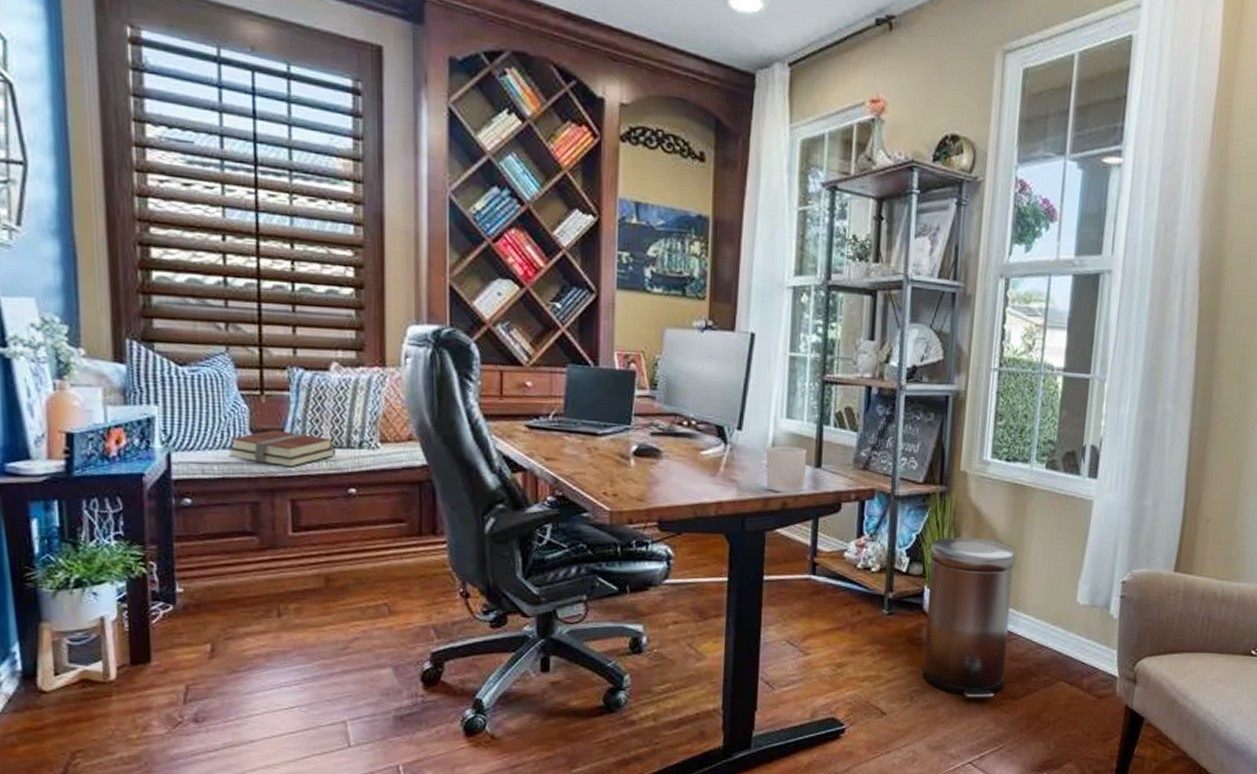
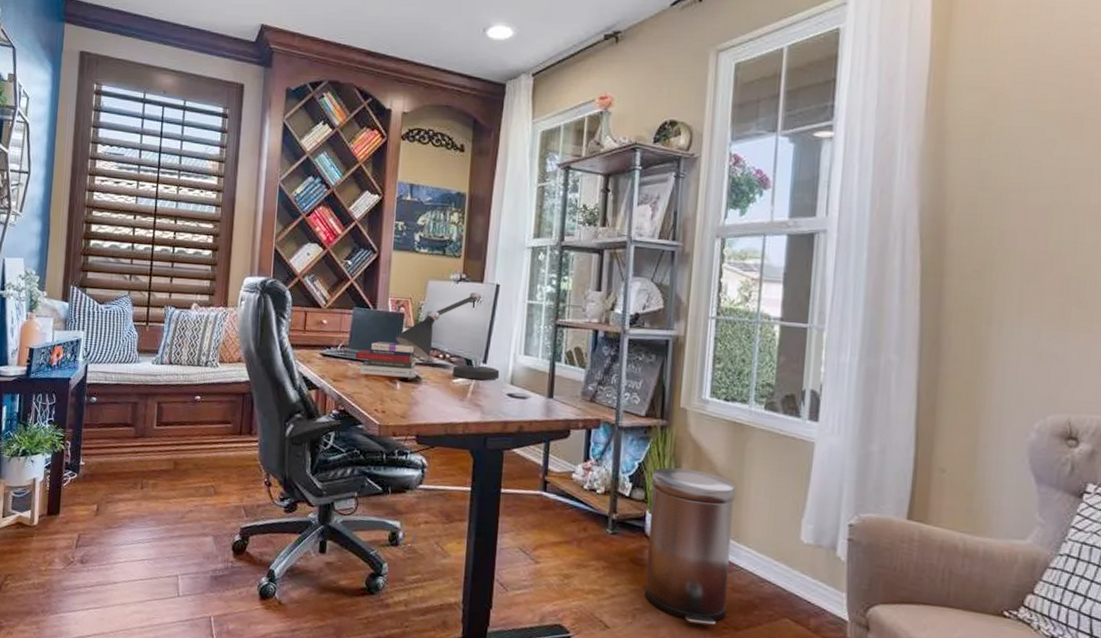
books: present [228,430,335,468] -> none [122,350,189,379]
books: none [573,407,655,454] -> present [355,341,418,380]
desk lamp: none [625,342,758,451] -> present [395,291,500,381]
mug: present [765,446,808,493] -> none [505,378,542,419]

